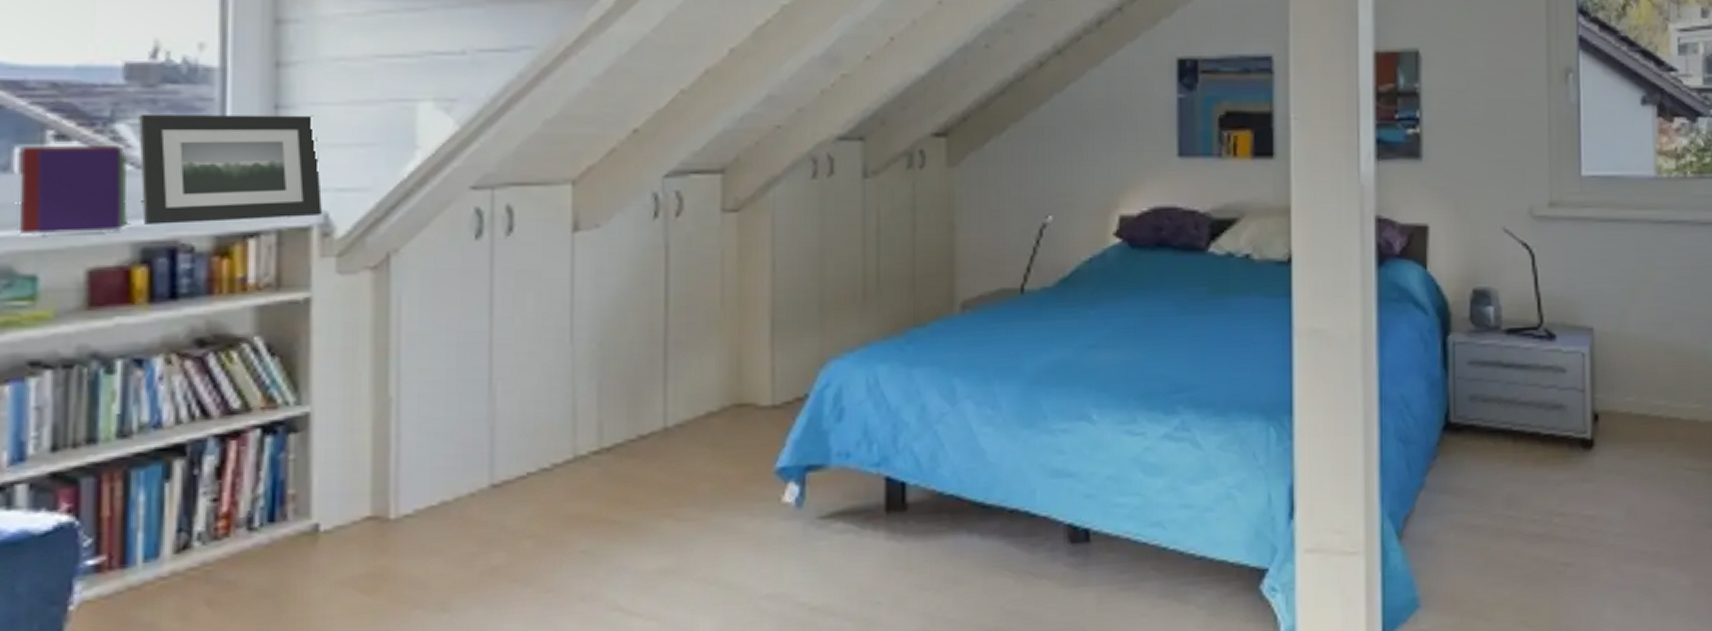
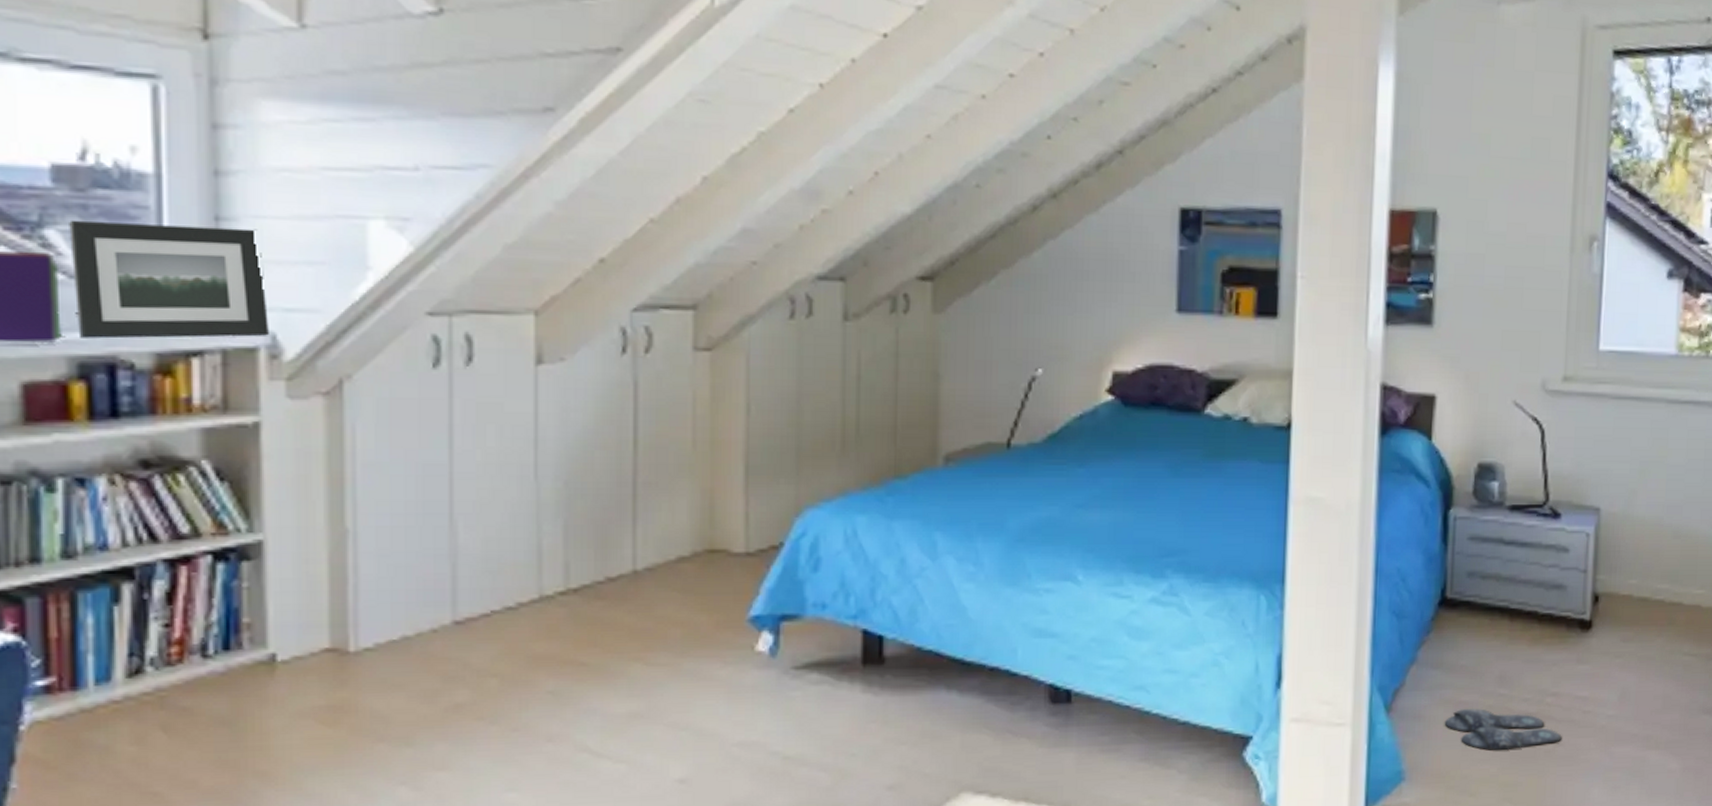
slippers: none [1455,531,1572,574] -> present [1444,708,1562,751]

